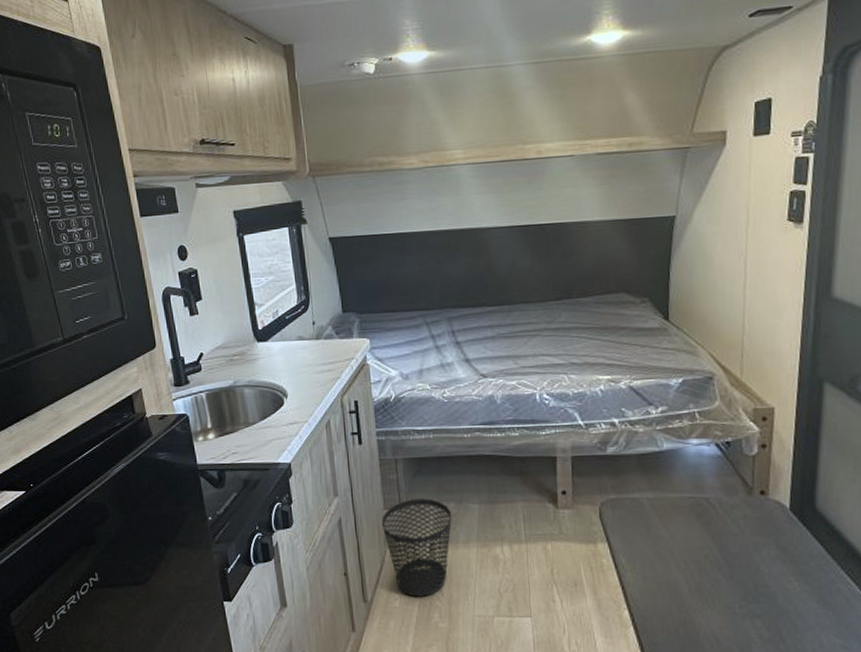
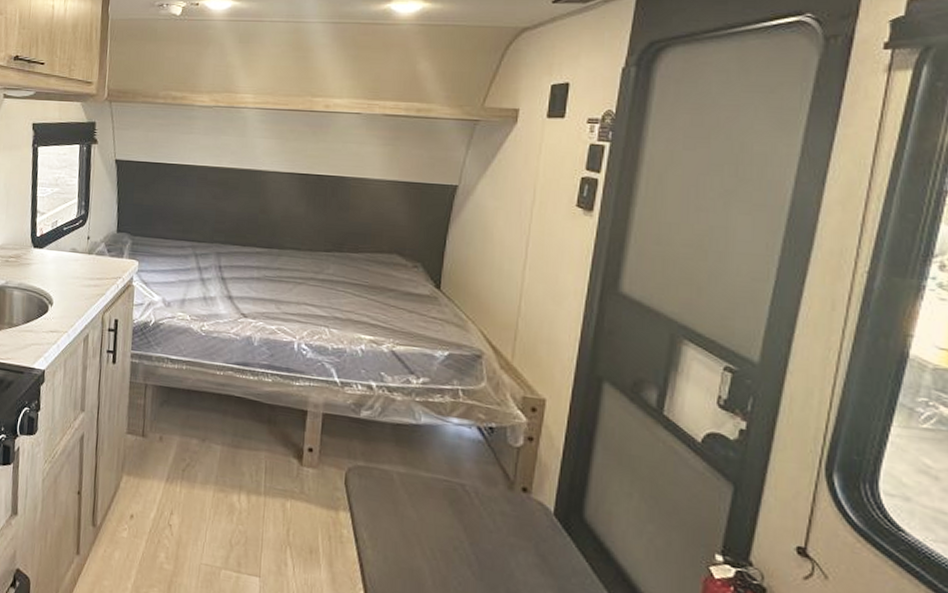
wastebasket: present [381,498,452,597] -> none [122,428,194,533]

